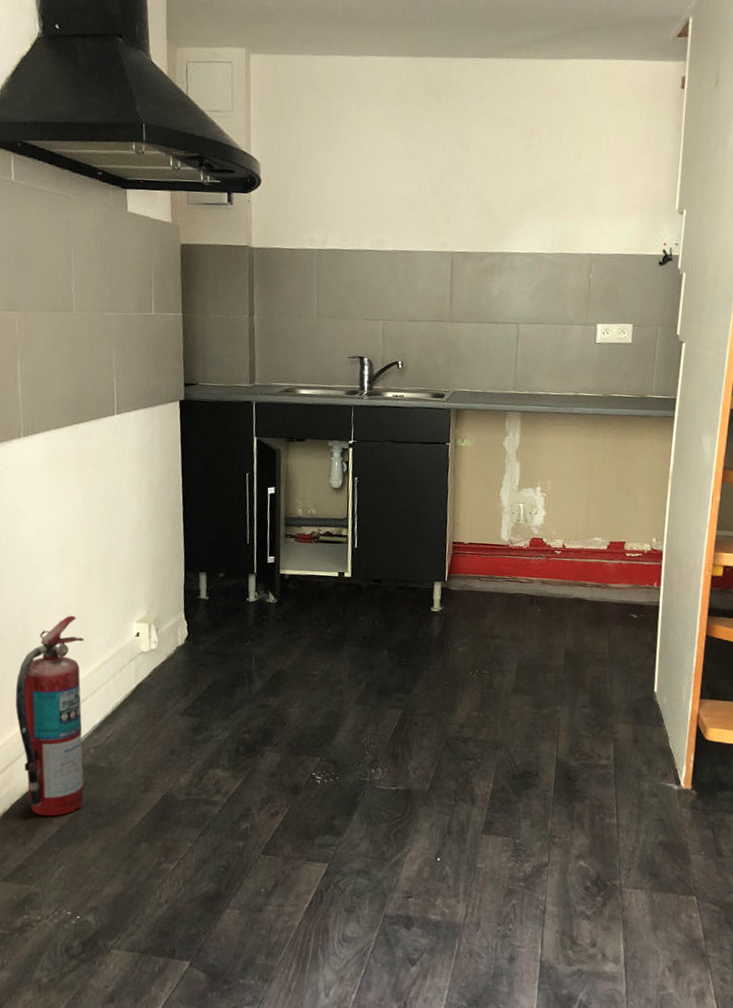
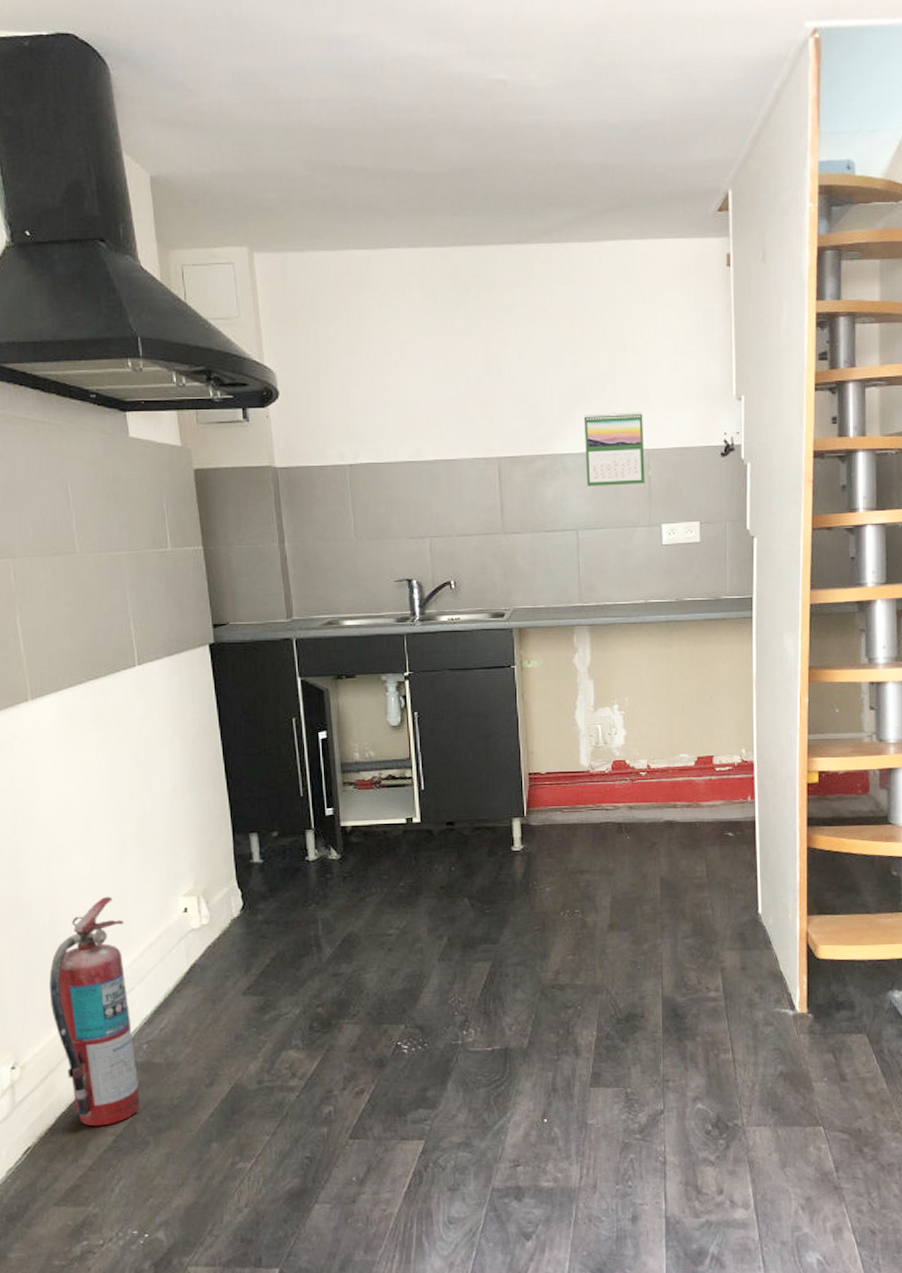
calendar: none [531,217,589,286] -> present [583,412,645,486]

